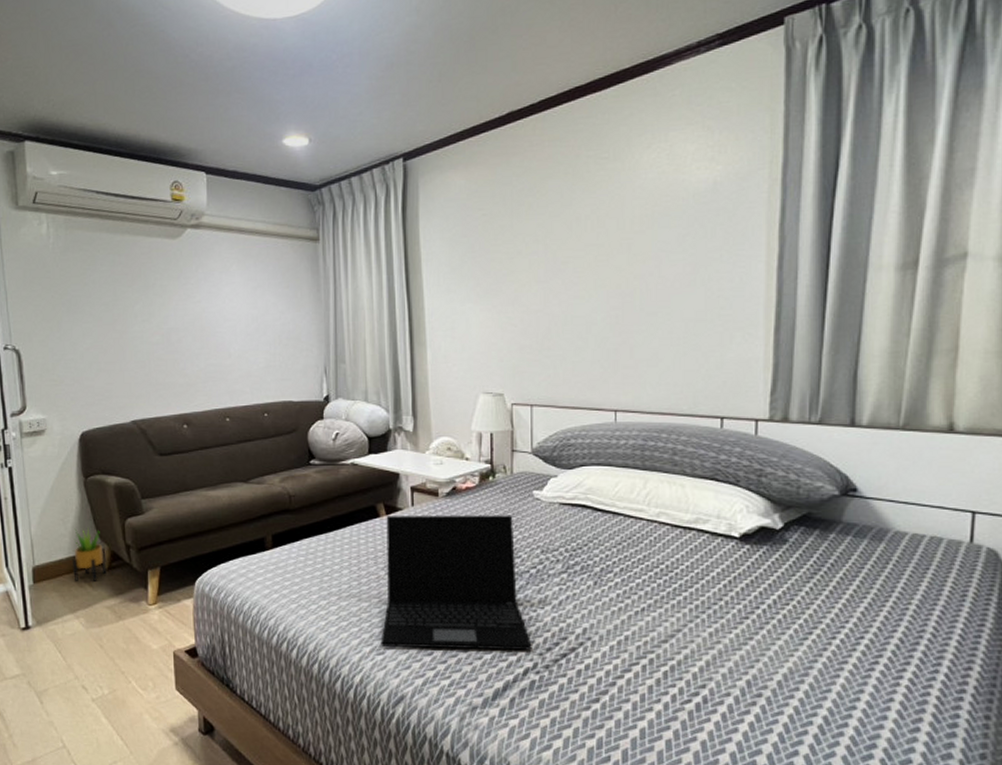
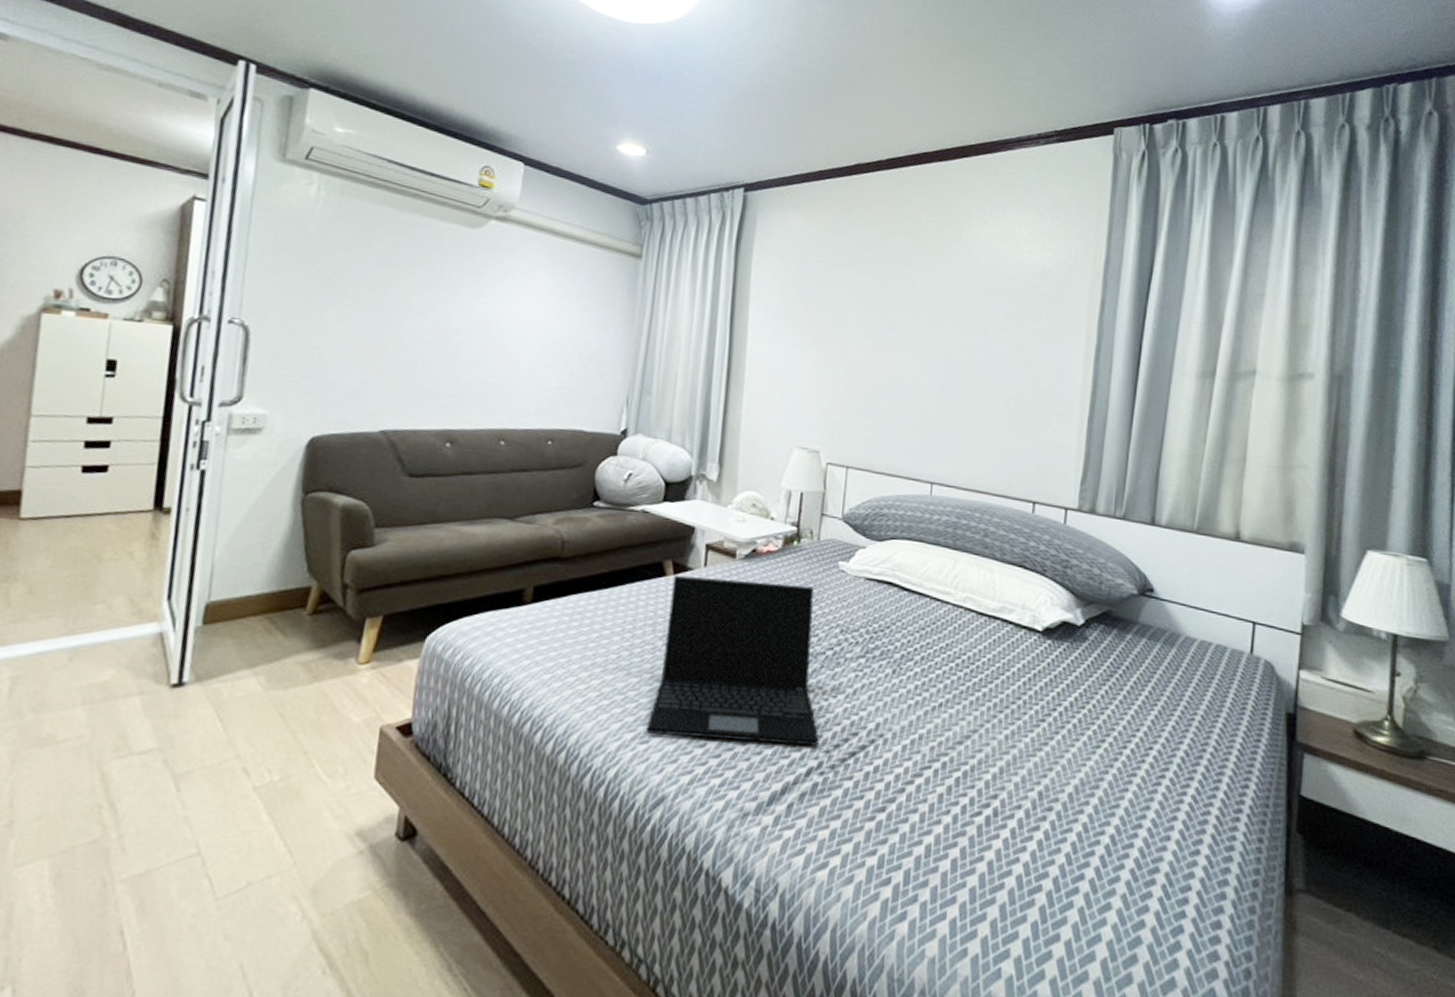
potted plant: present [72,528,107,581] -> none [261,557,313,628]

